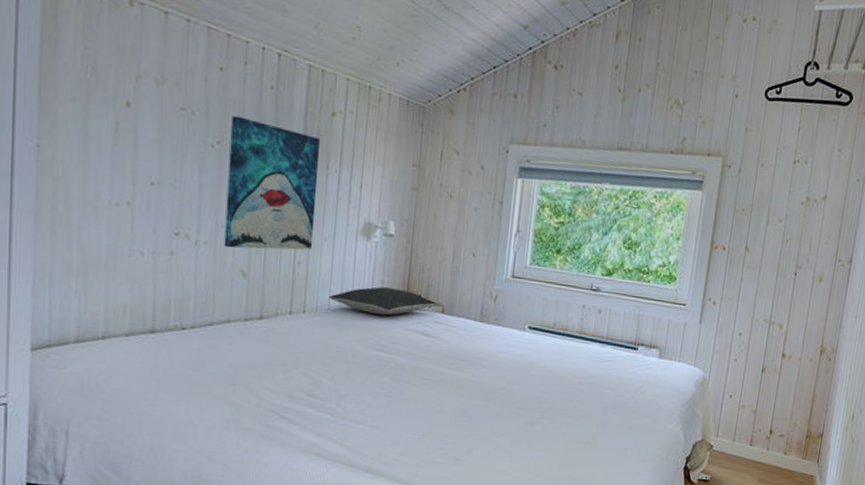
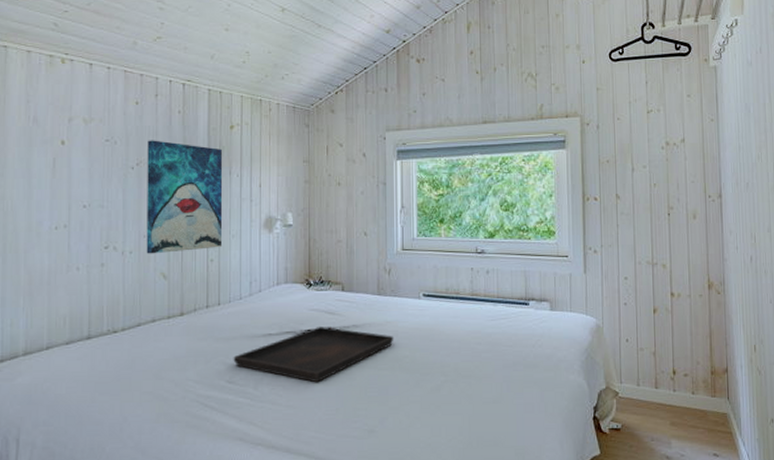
serving tray: none [315,348,493,406] -> present [233,327,394,383]
pillow: present [329,287,437,316] -> none [240,273,336,300]

